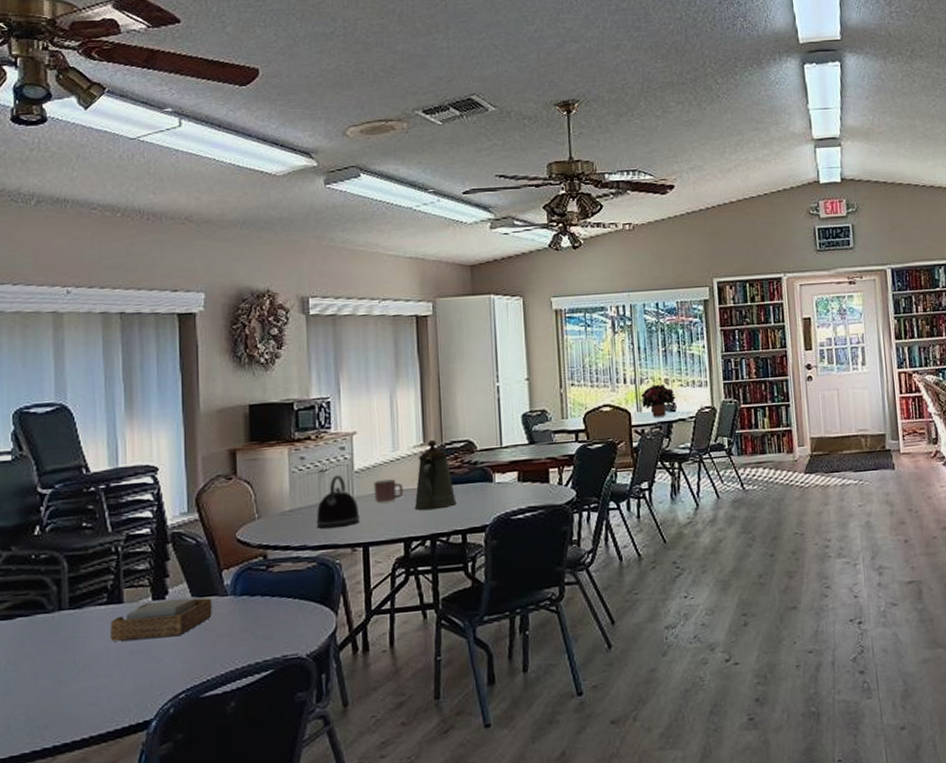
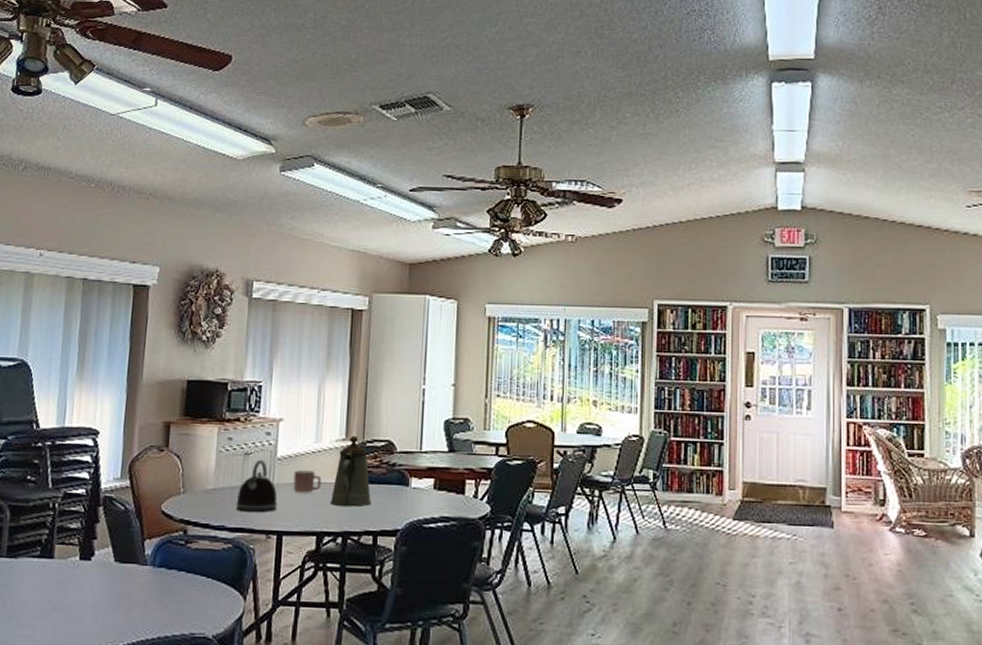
napkin holder: present [110,598,212,642] -> none [39,561,132,599]
bouquet: present [640,383,676,417] -> none [566,405,603,440]

